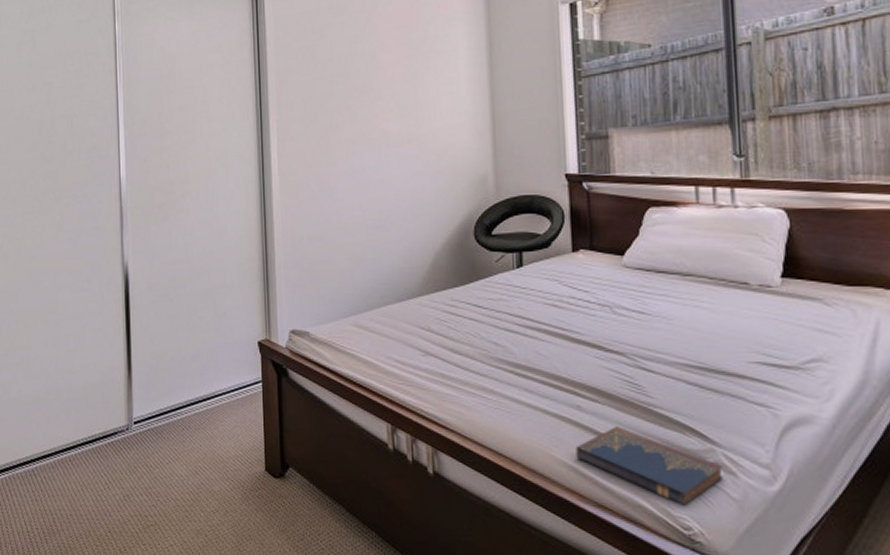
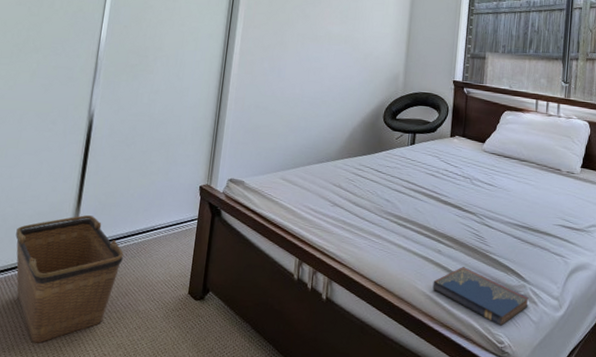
bicycle basket: none [72,384,186,529] -> present [16,215,124,343]

